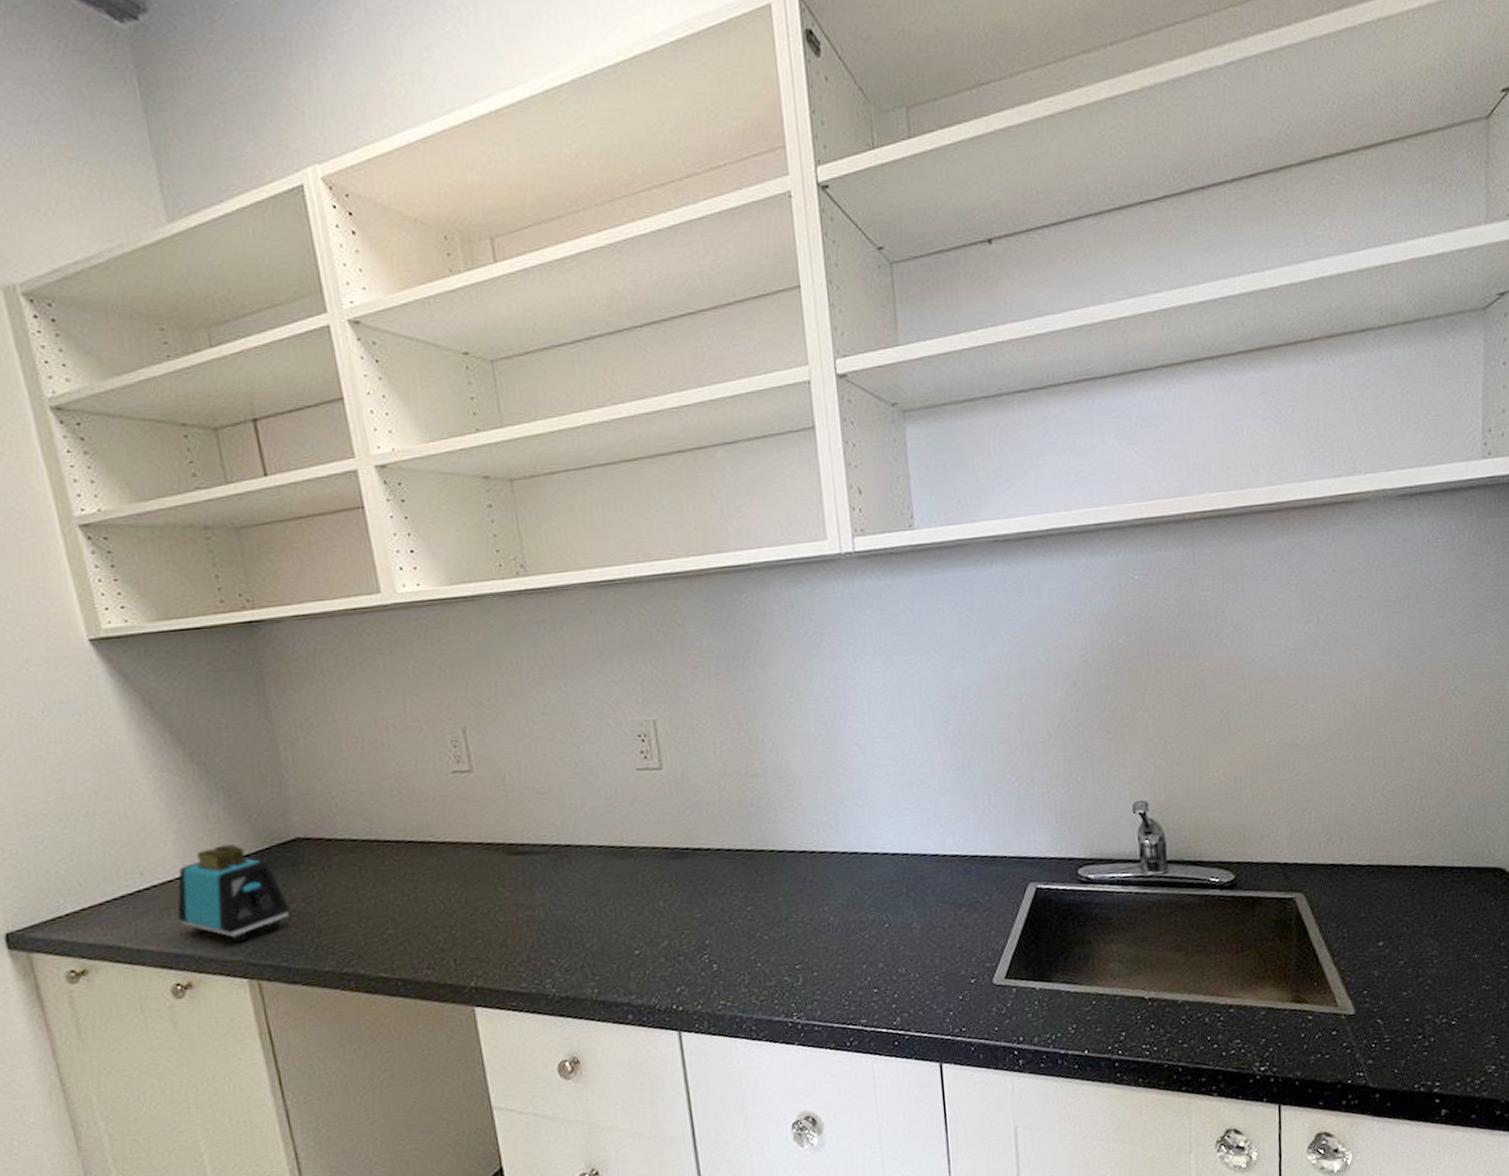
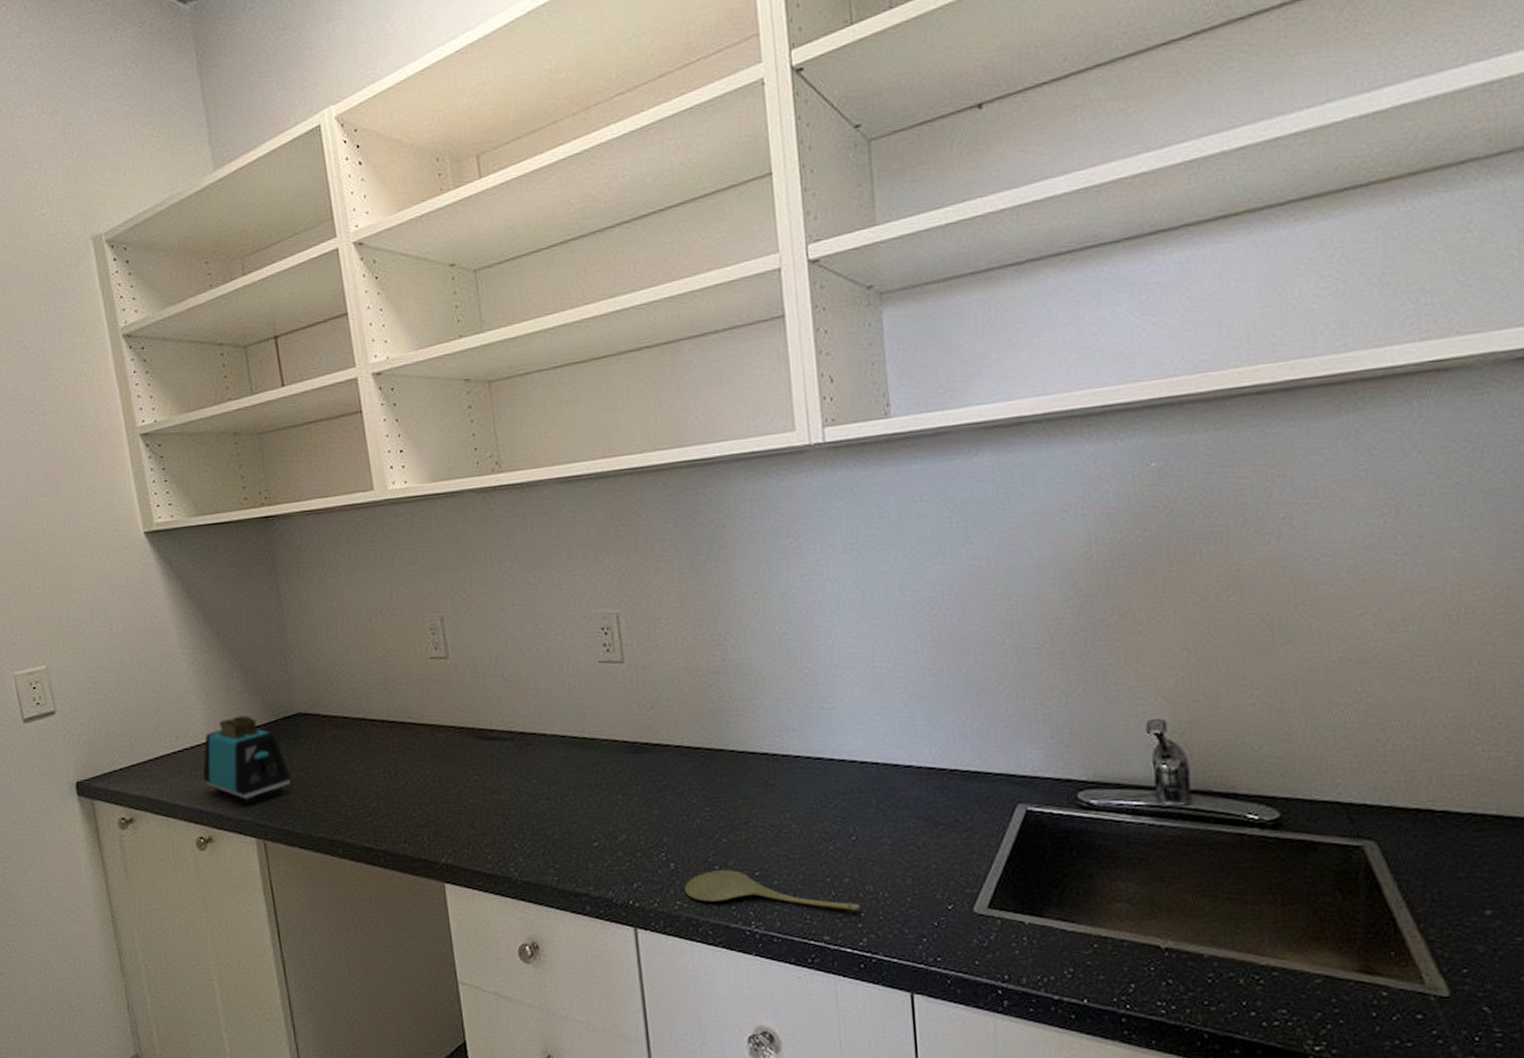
spoon: none [727,965,894,999] -> present [684,870,861,911]

